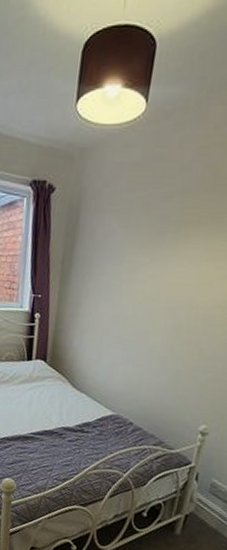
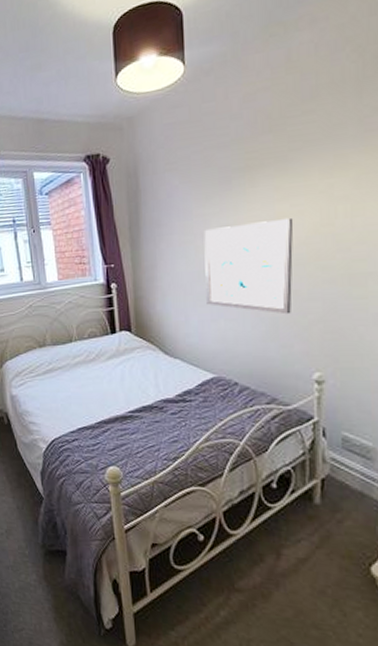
wall art: none [120,276,216,370] -> present [204,217,294,315]

